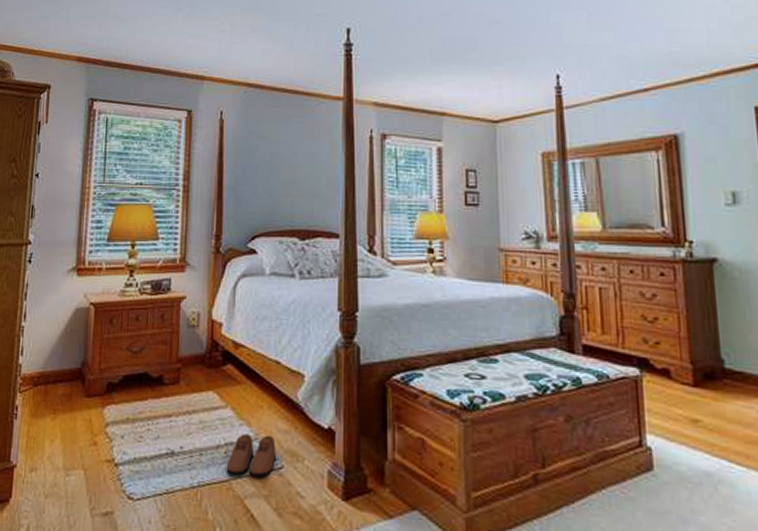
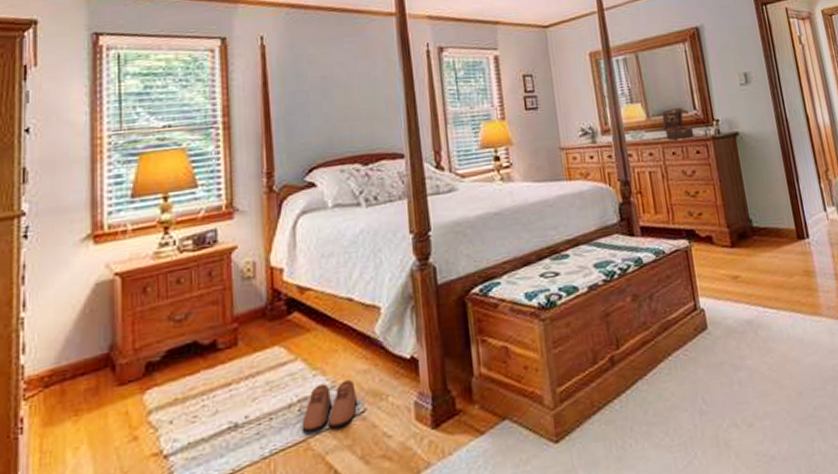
jewelry box: none [621,222,660,258] -> present [662,108,695,141]

